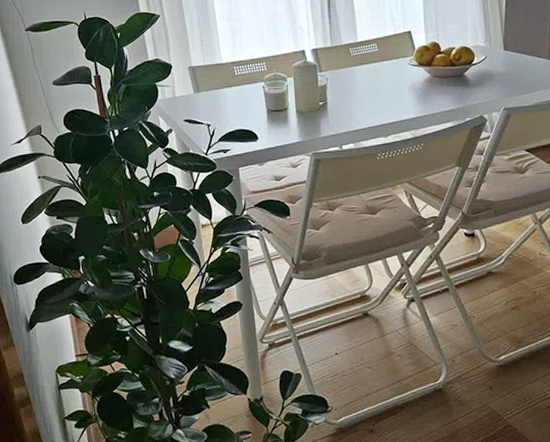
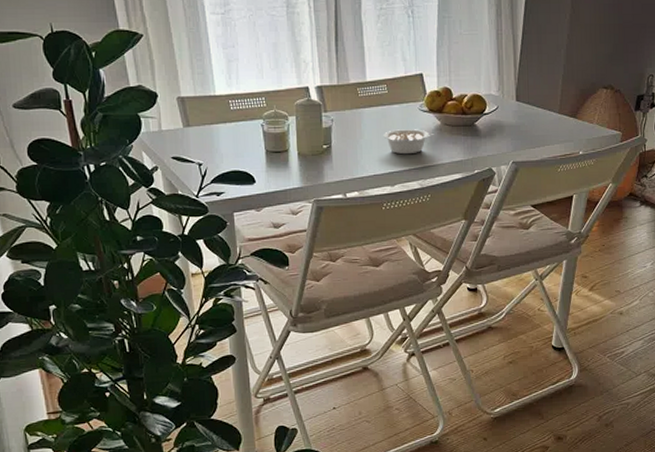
legume: none [375,82,426,107] -> present [383,129,436,155]

